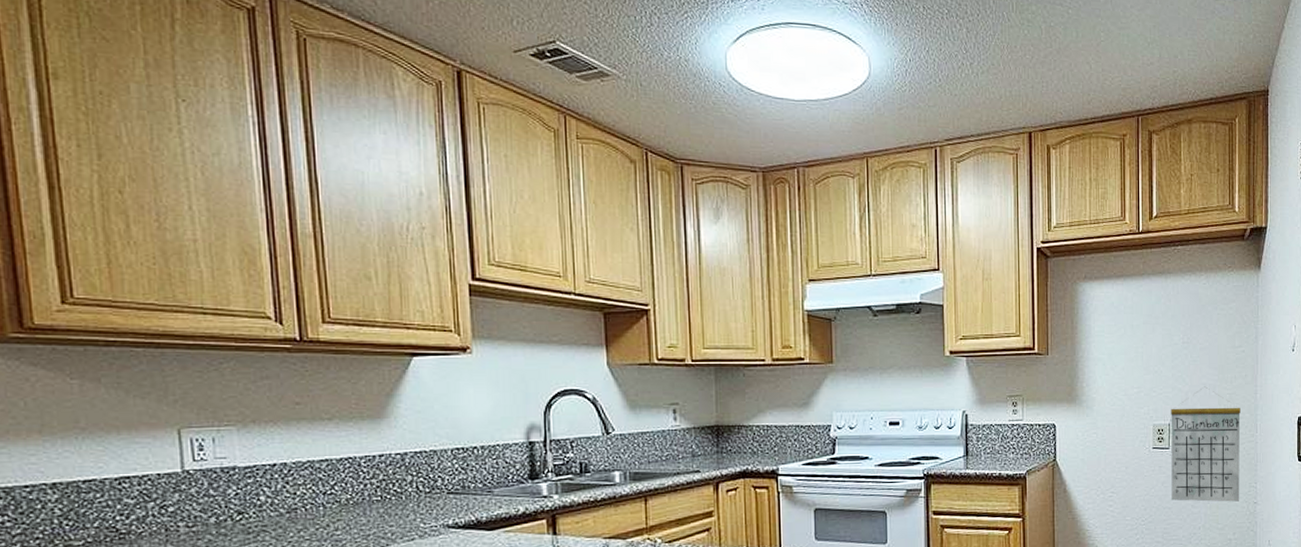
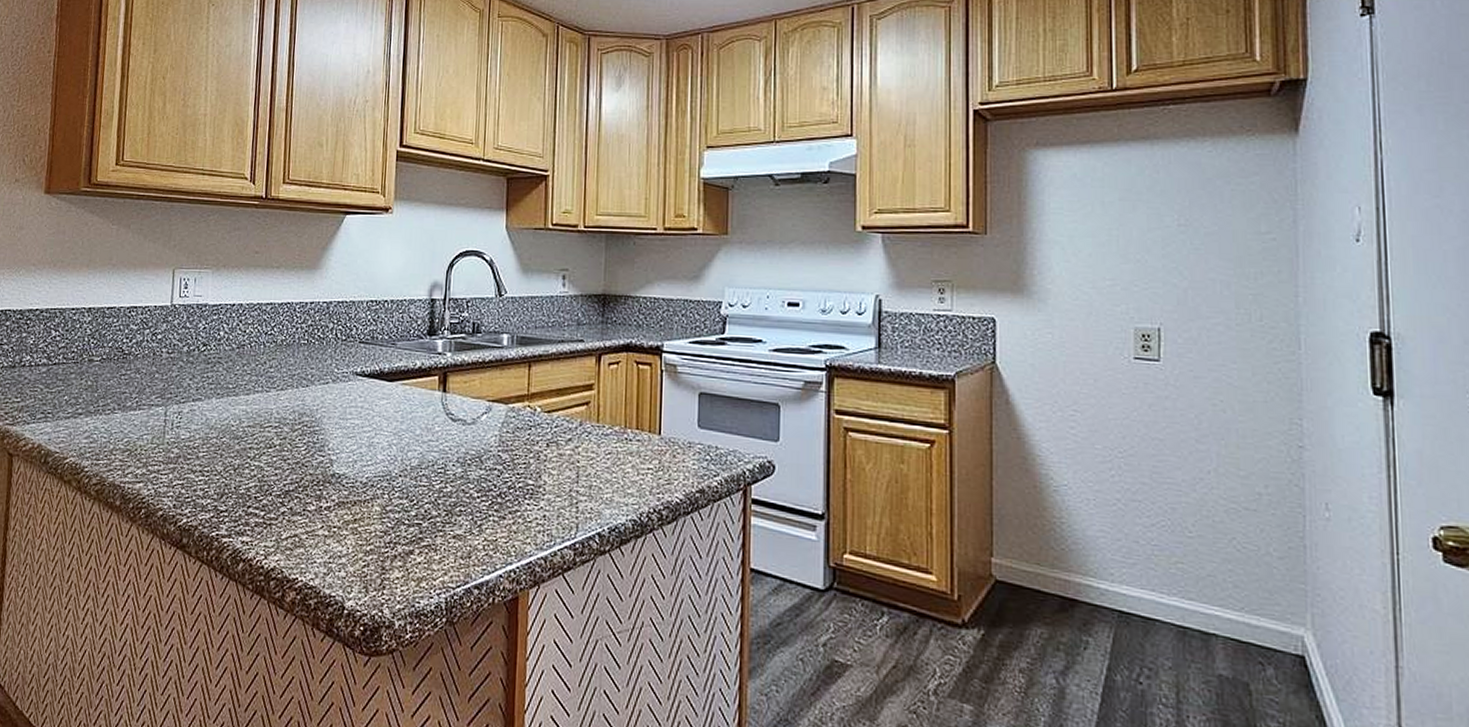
calendar: present [1171,386,1241,502] -> none [1161,282,1275,442]

